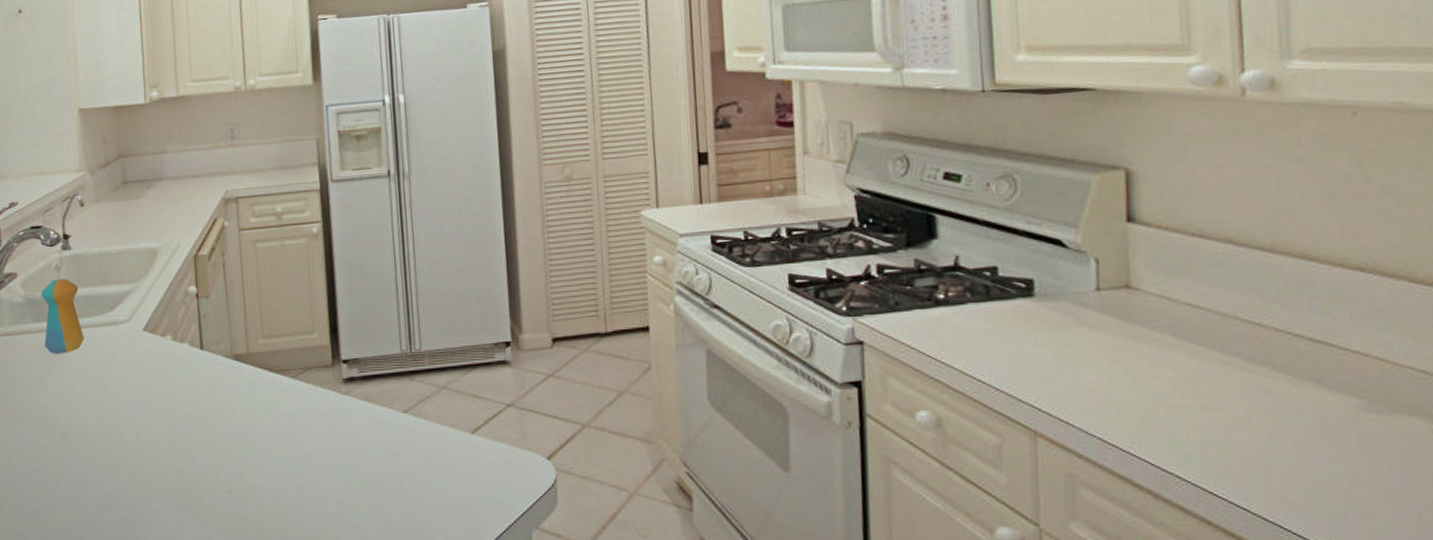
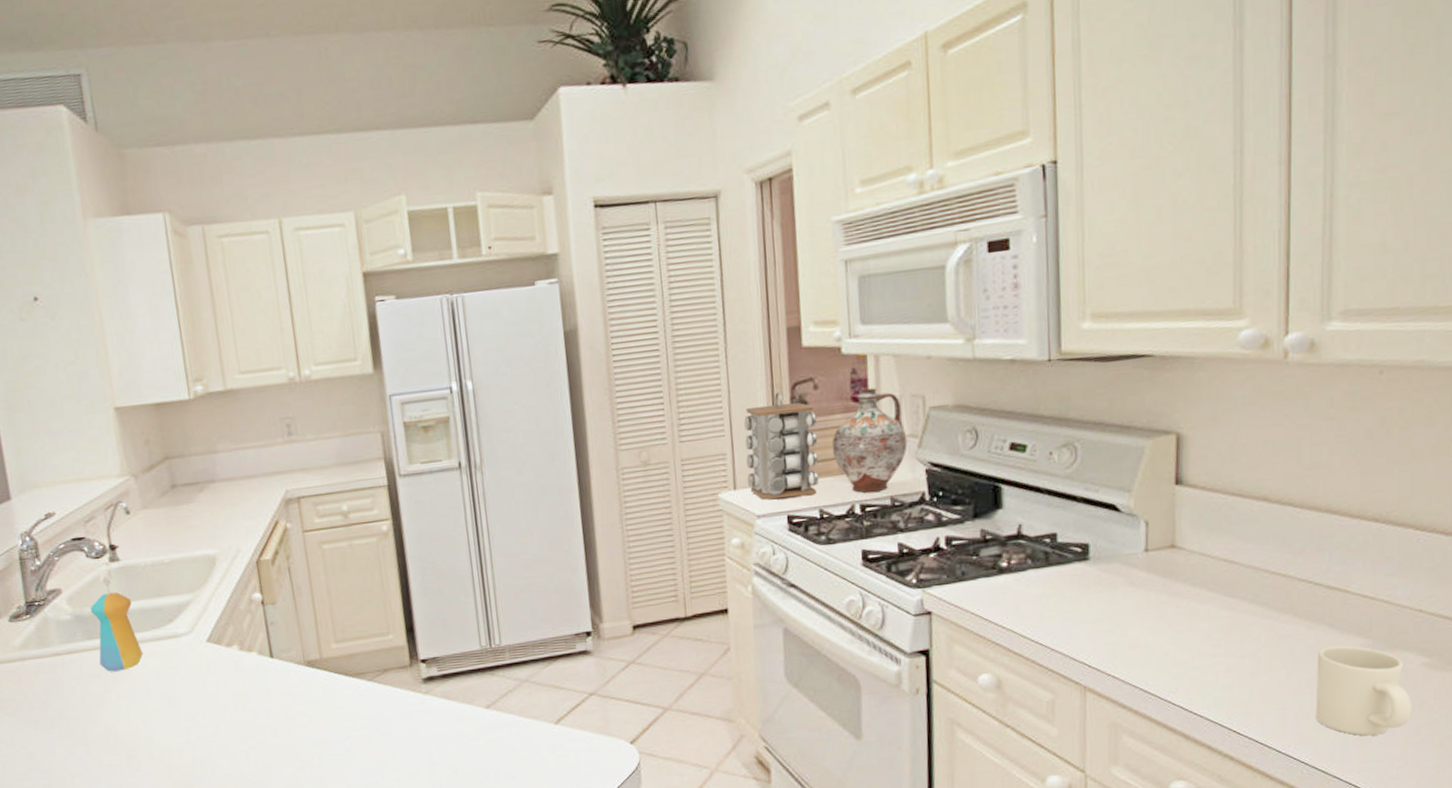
spice rack: none [667,113,744,220] -> present [744,390,820,500]
ceramic jug: none [756,113,835,217] -> present [831,388,908,493]
mug: none [1304,404,1424,509] -> present [1315,645,1412,736]

